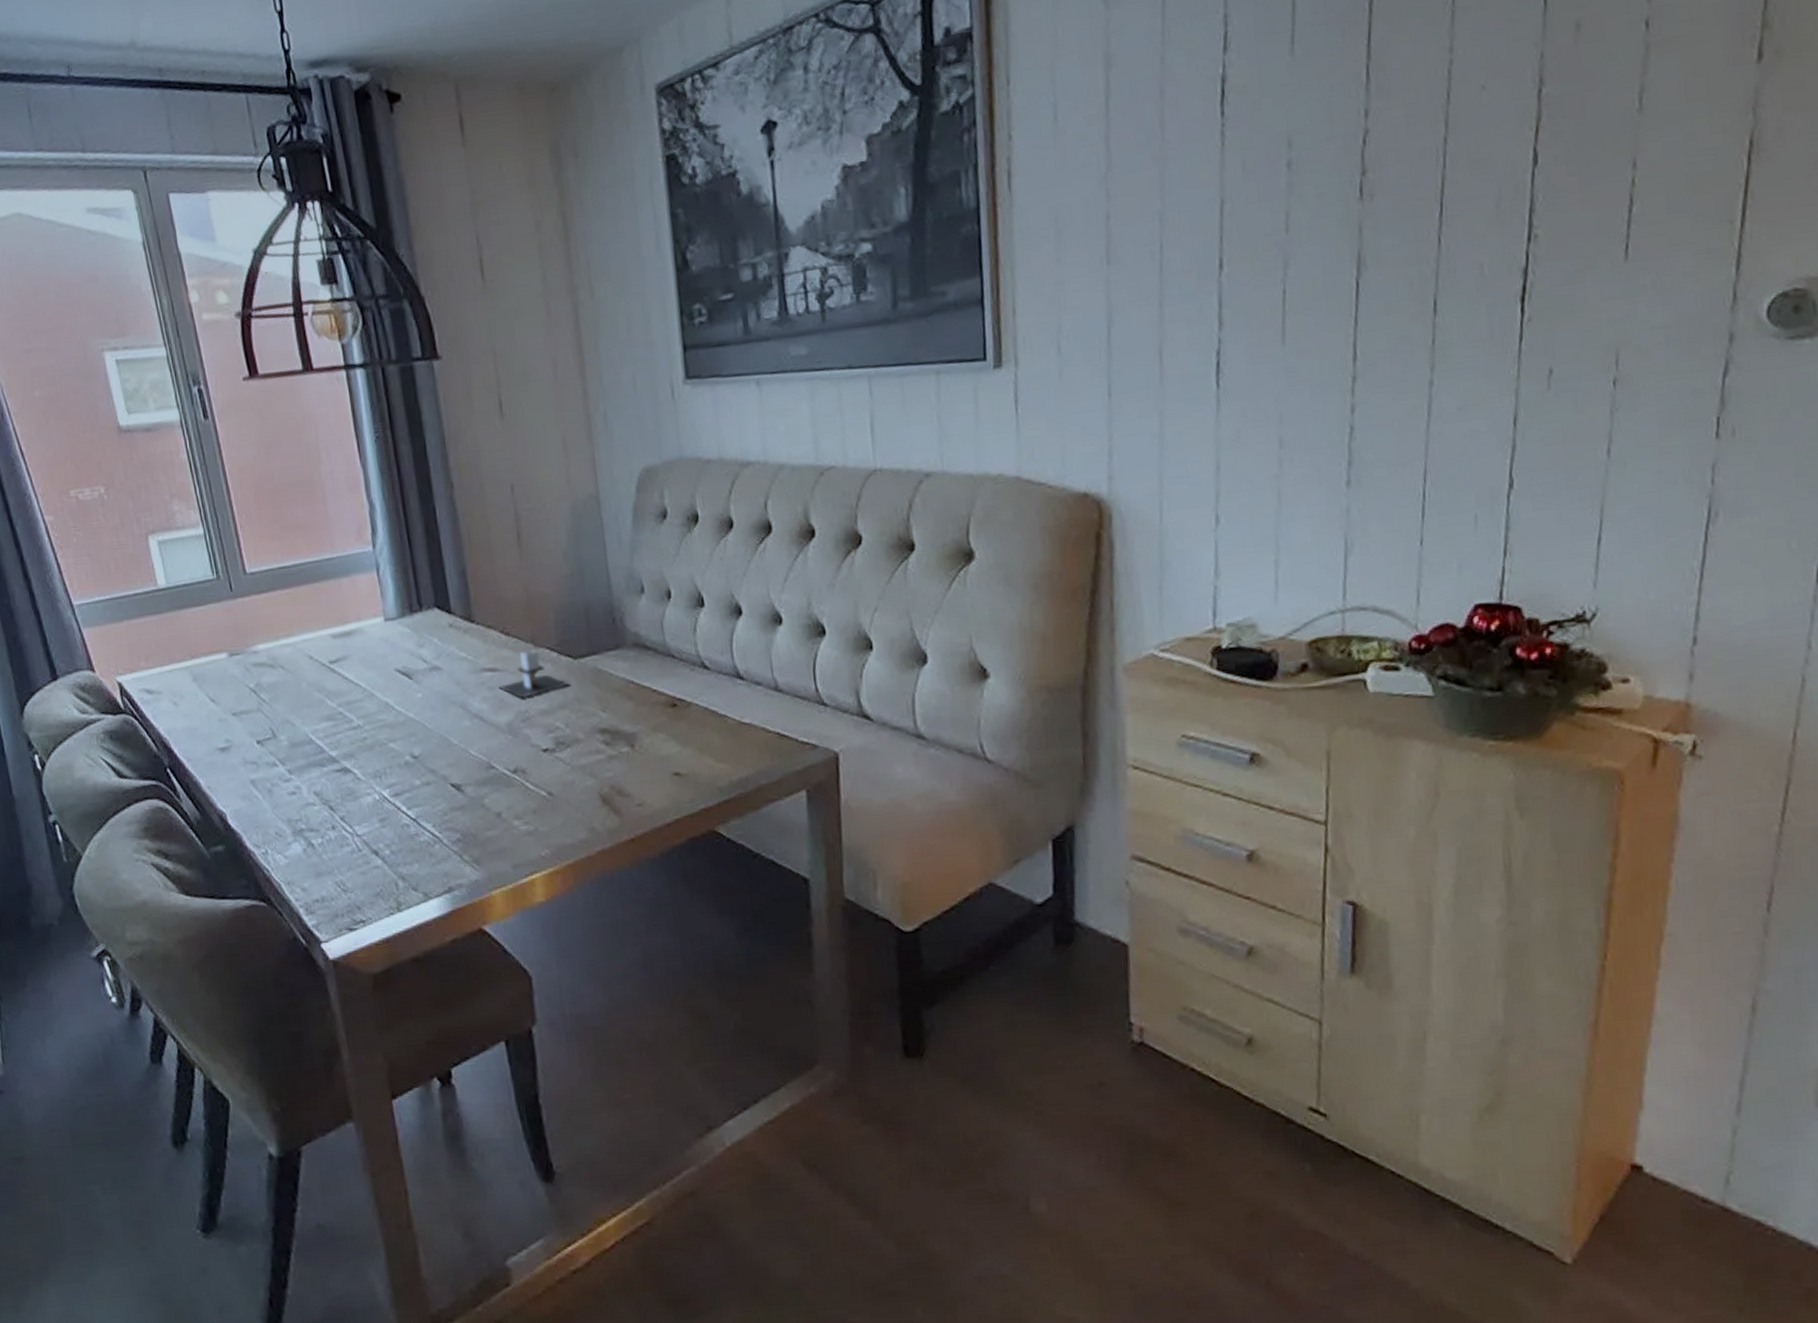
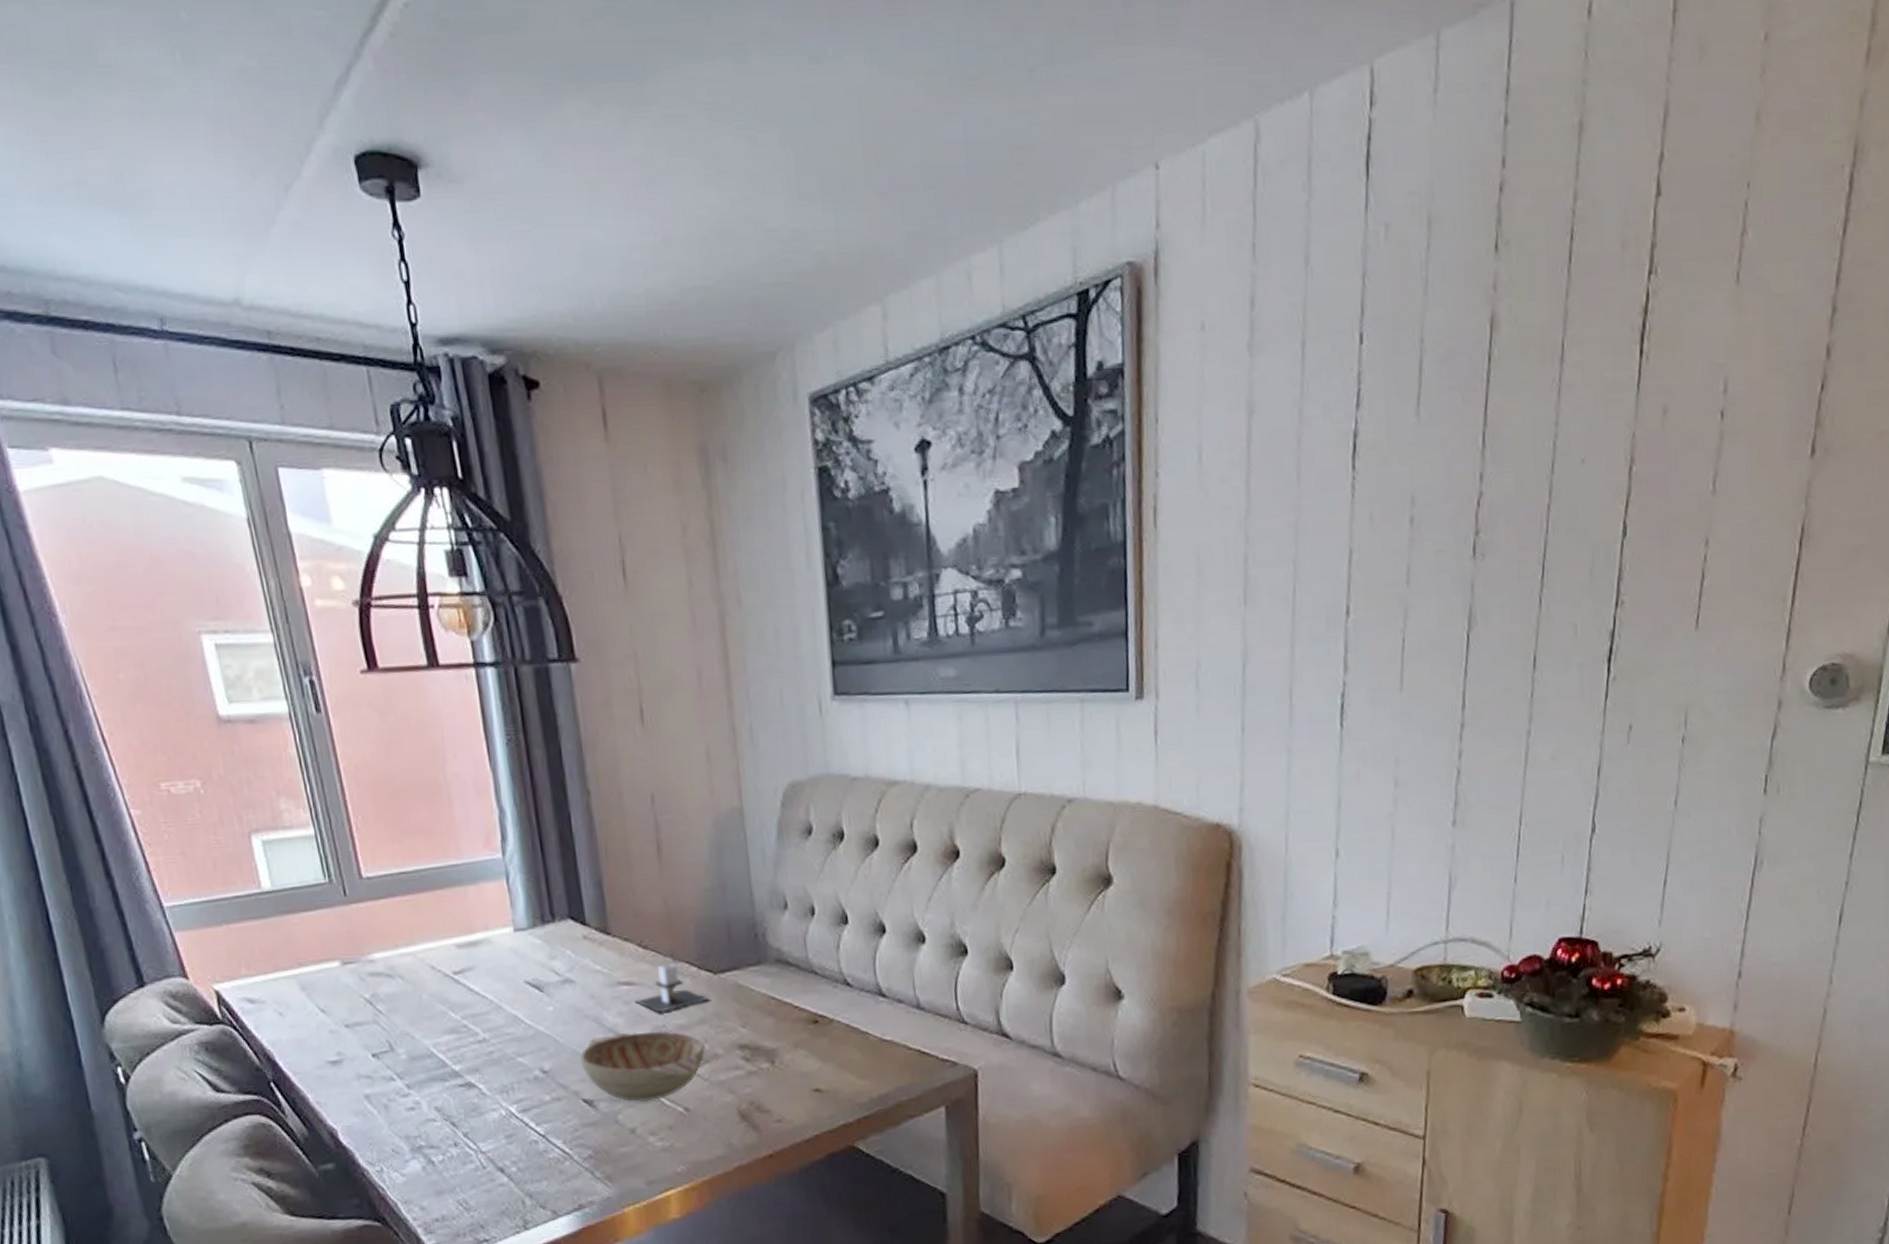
decorative bowl: none [446,715,567,787] -> present [579,1030,706,1103]

